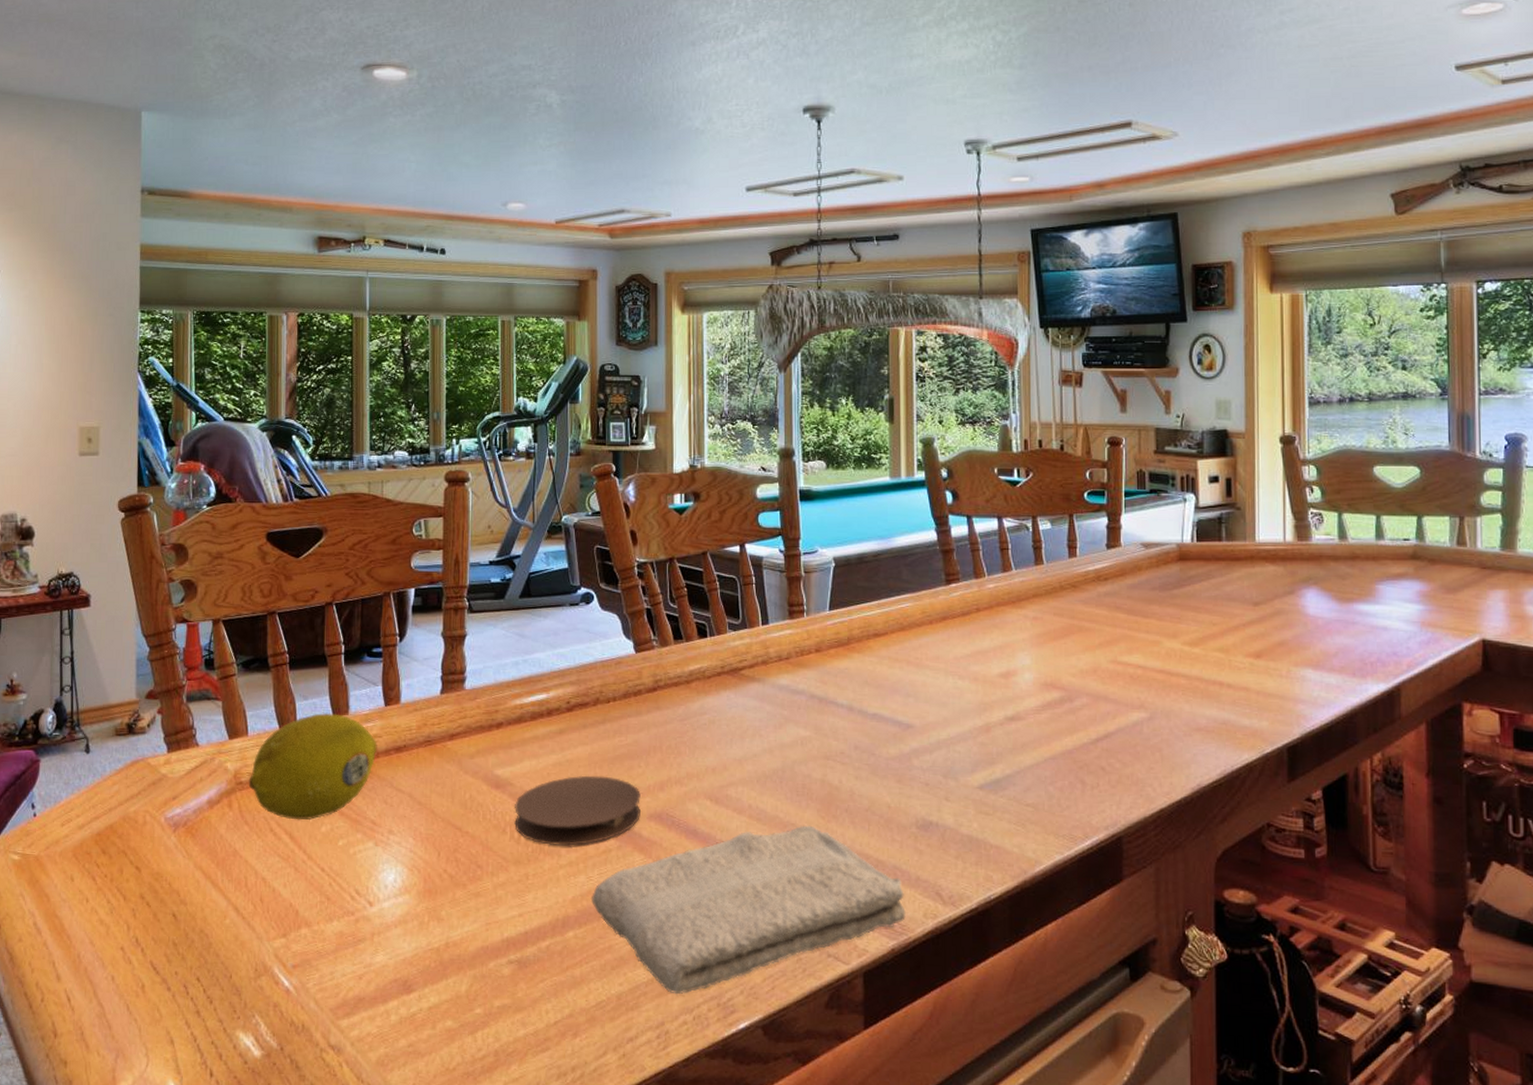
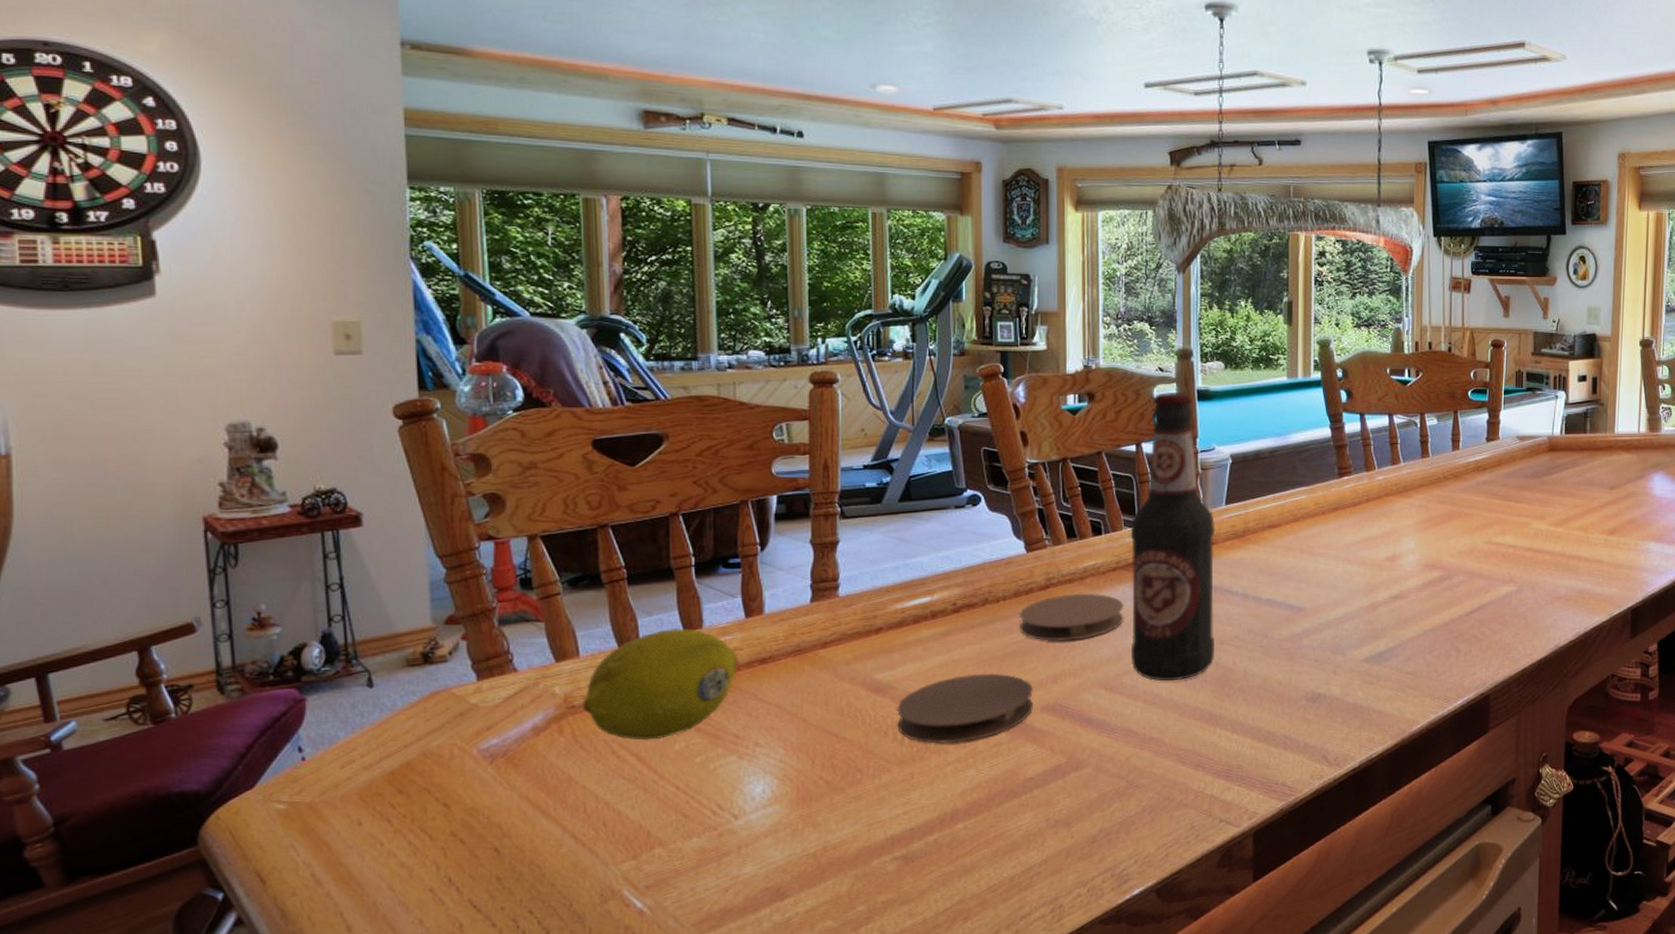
washcloth: present [590,825,906,995] -> none [981,705,1294,871]
coaster: none [628,698,729,747] -> present [1019,594,1124,641]
bottle: none [734,492,820,797] -> present [1130,393,1216,681]

